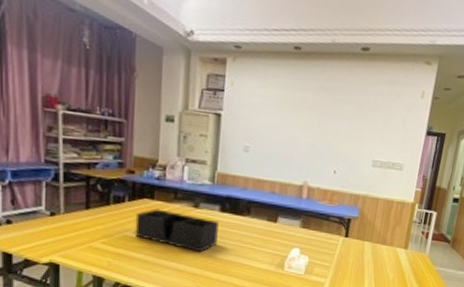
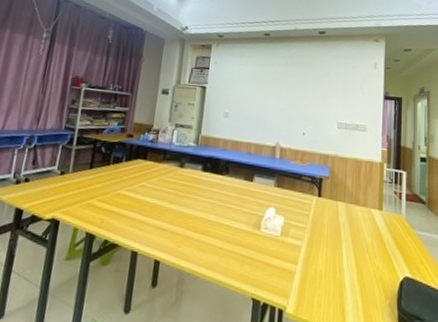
desk organizer: present [134,208,219,253] -> none [127,168,201,211]

